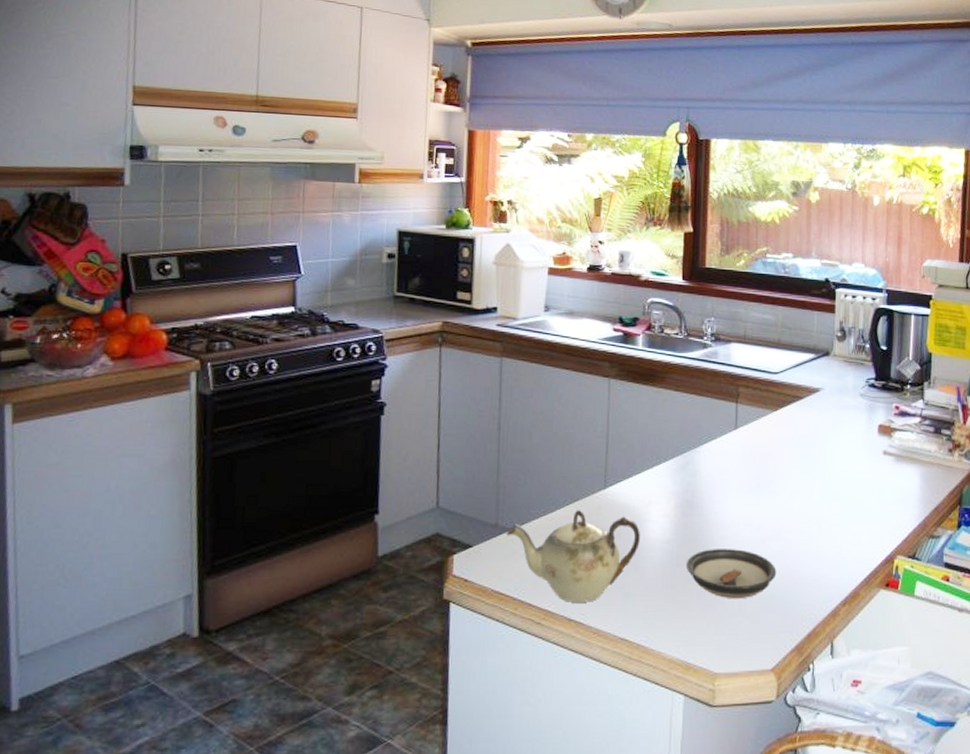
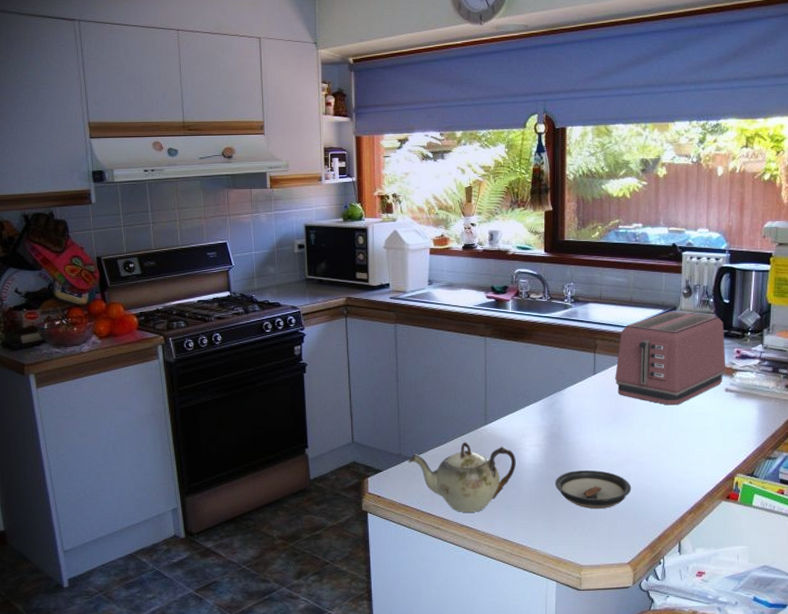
toaster: none [760,356,884,470] -> present [615,311,726,405]

